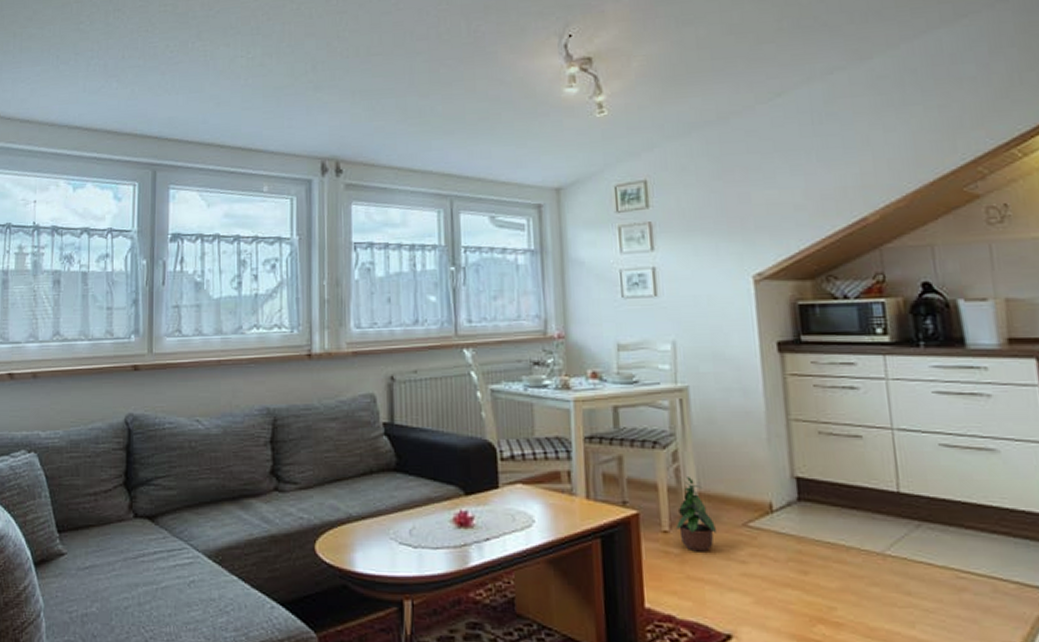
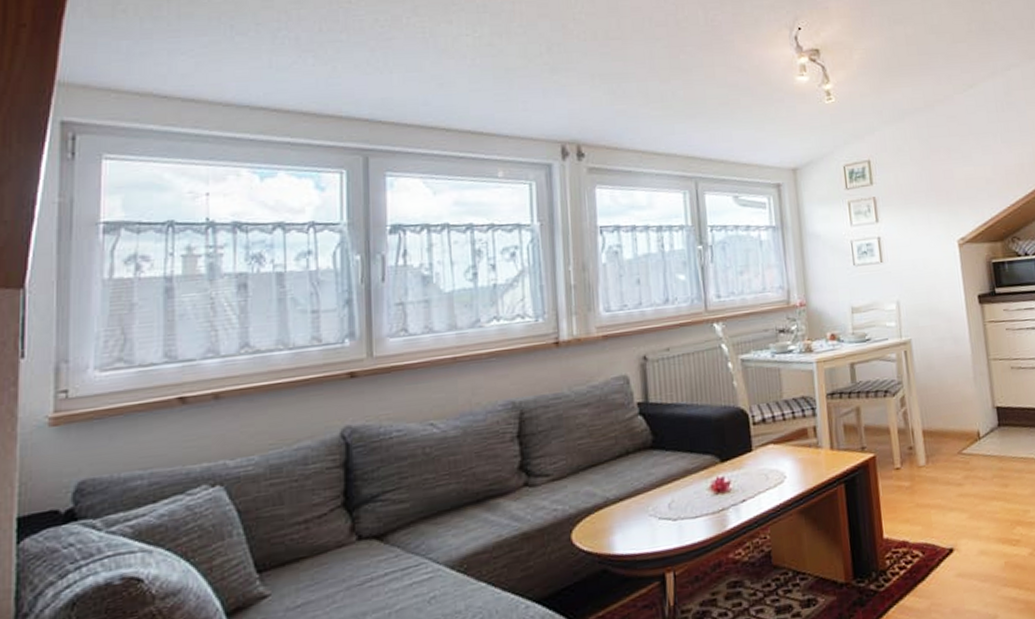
potted plant: present [675,477,716,552] -> none [905,418,938,483]

